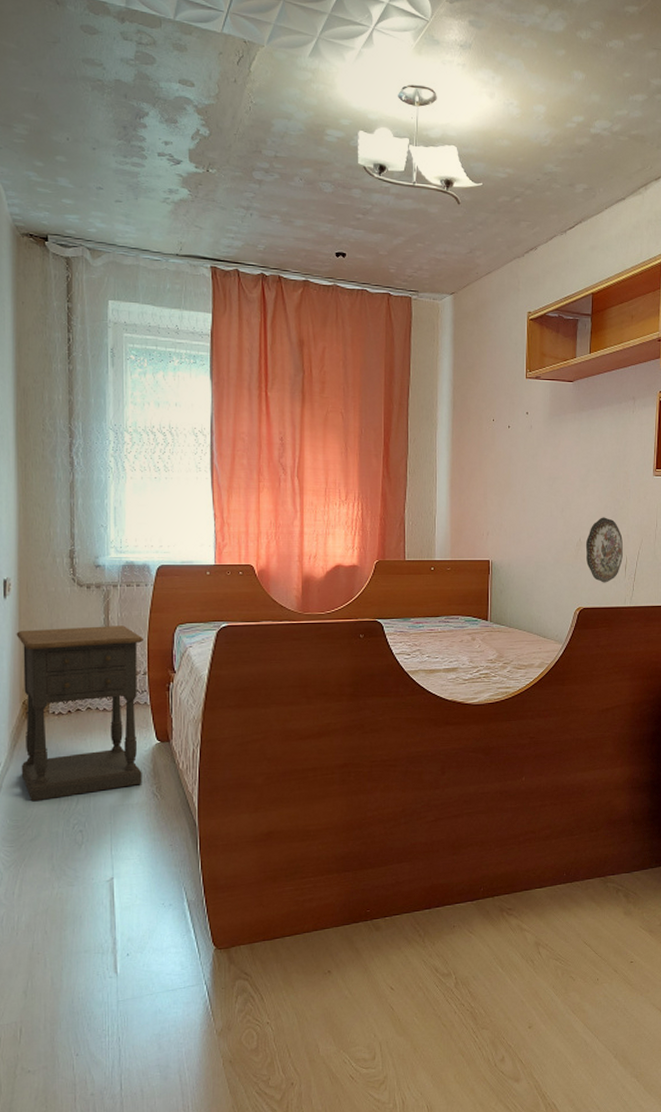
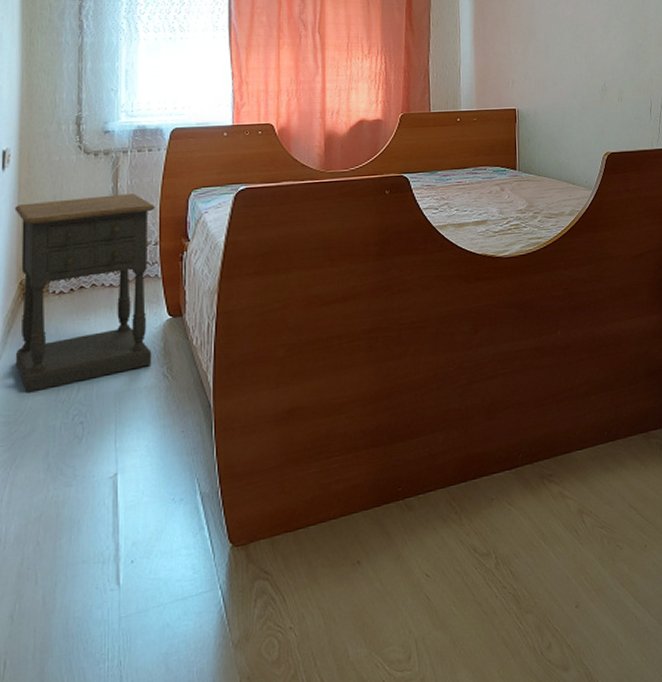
decorative plate: present [585,517,623,583] -> none [610,61,647,127]

